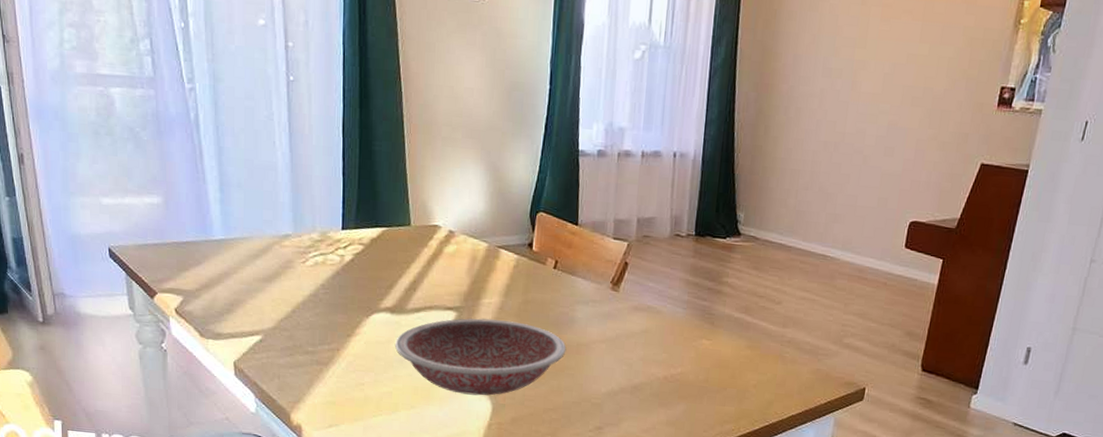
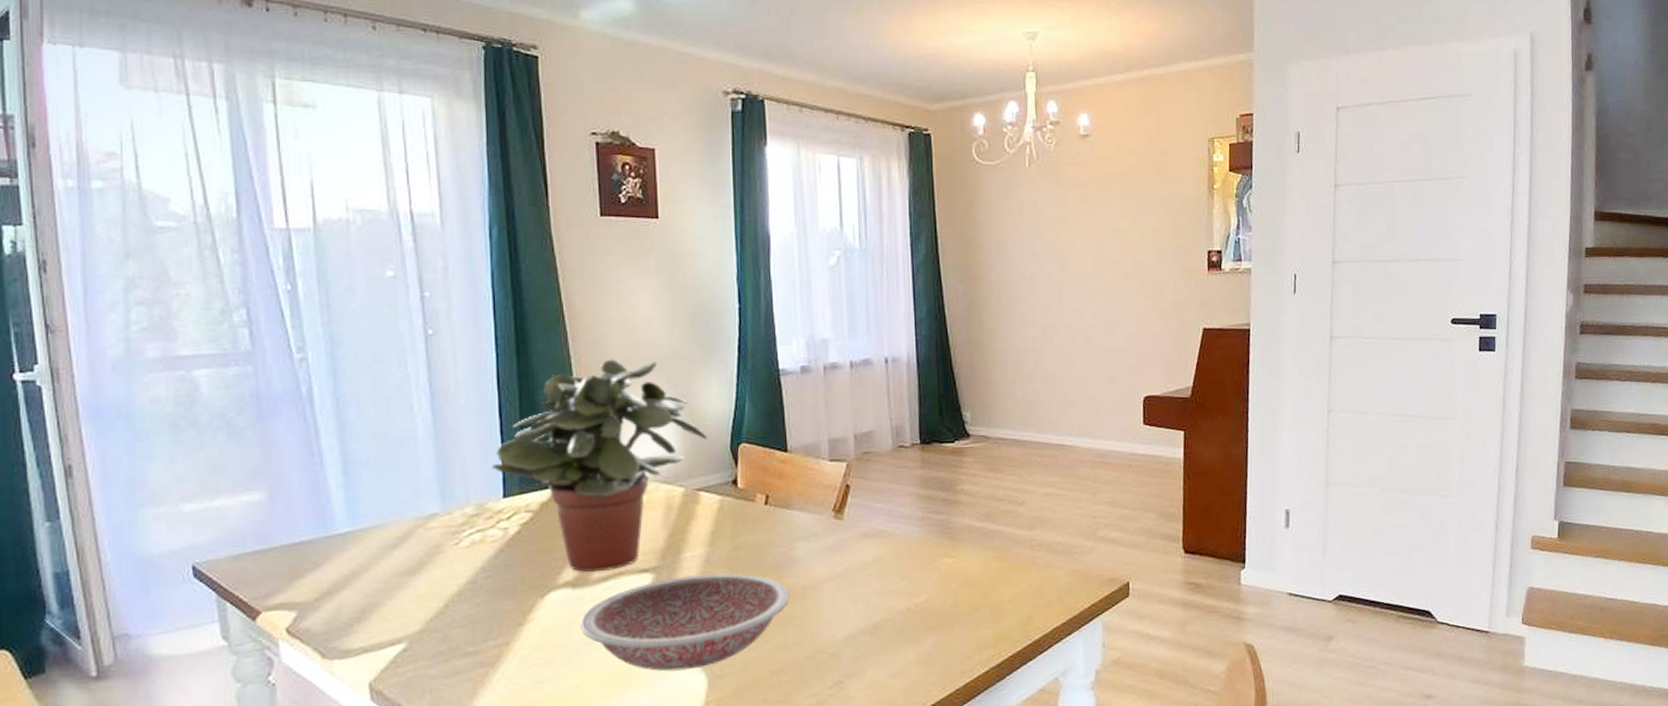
potted plant: none [334,122,511,304] -> present [491,359,708,573]

